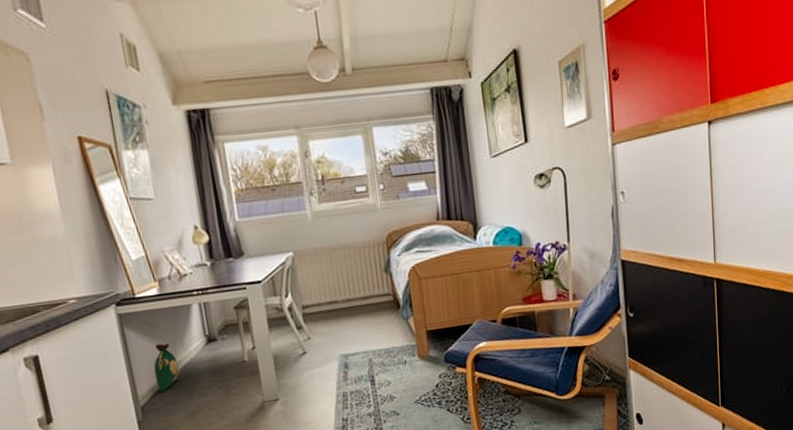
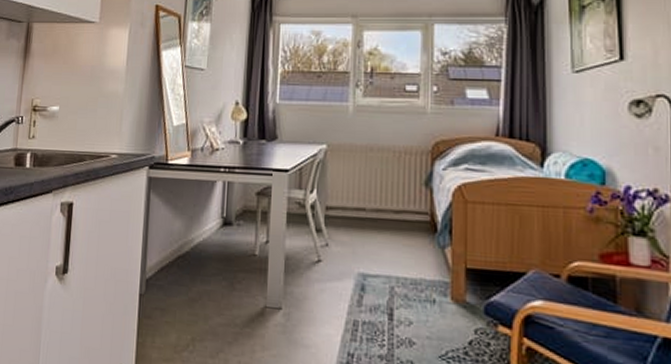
bag: present [153,343,180,392] -> none [166,216,190,269]

